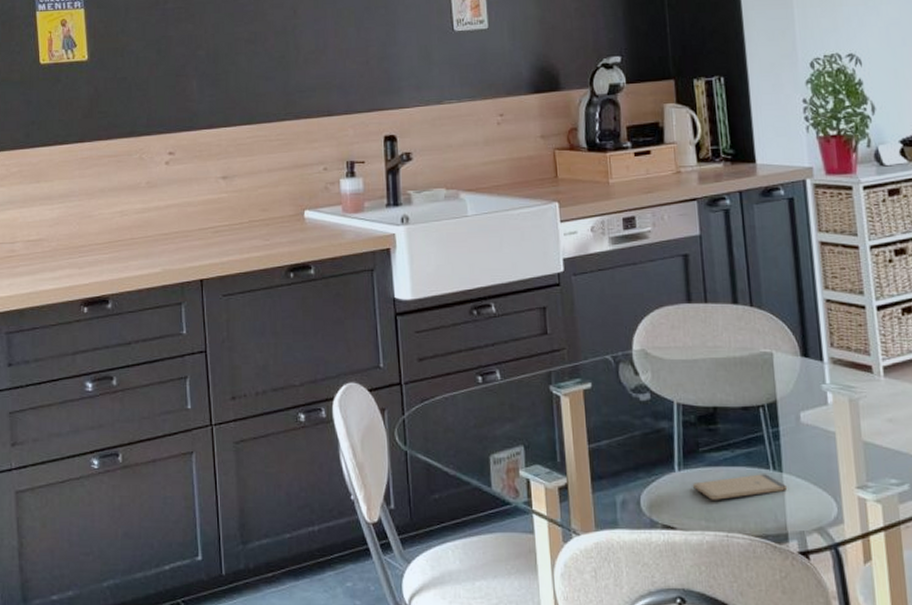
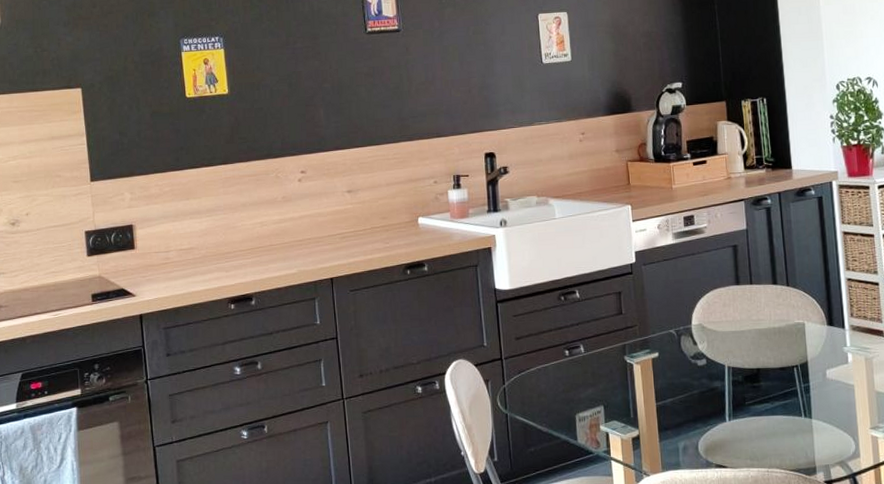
smartphone: present [693,474,788,500] -> none [741,420,816,443]

